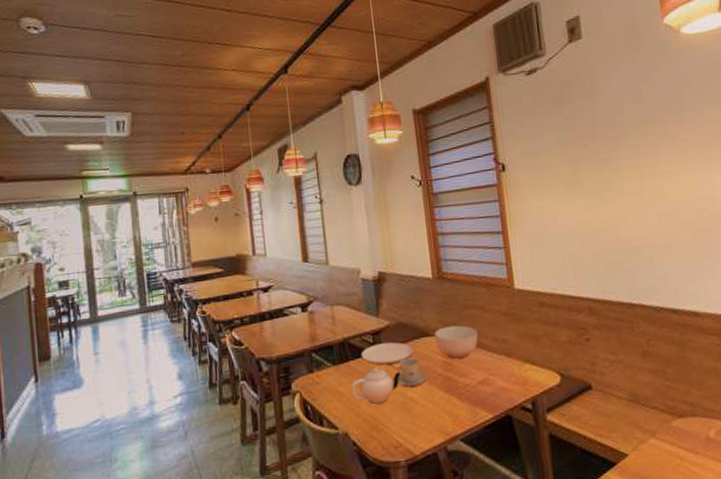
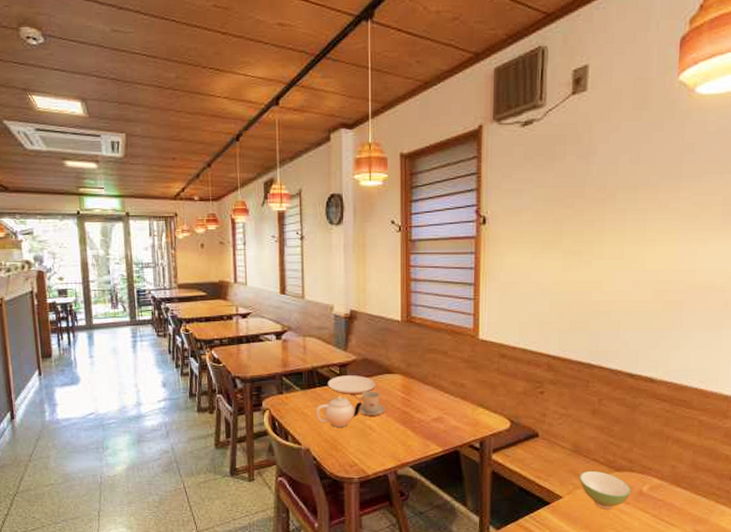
bowl: present [434,325,479,359] -> none [397,366,439,396]
bowl: none [641,419,699,463] -> present [579,470,632,509]

